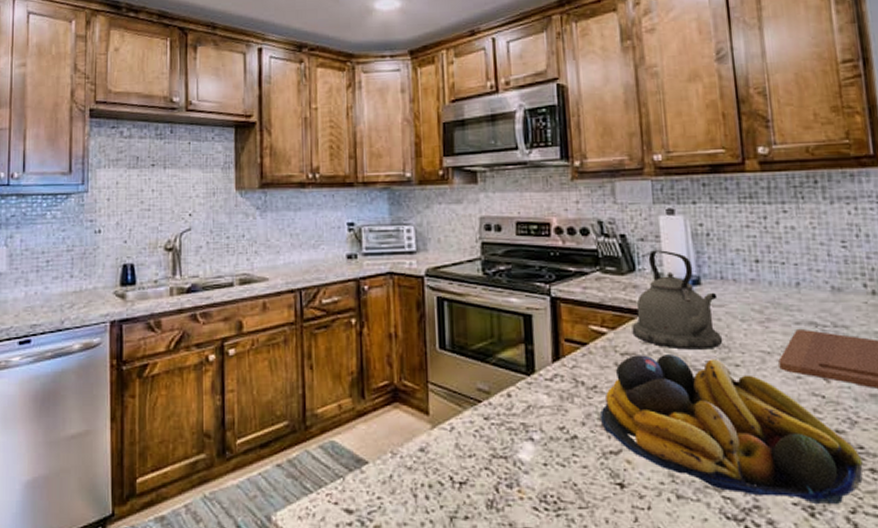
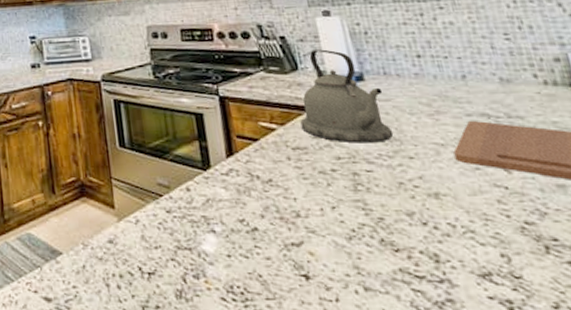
fruit bowl: present [601,355,863,505] -> none [278,148,563,300]

